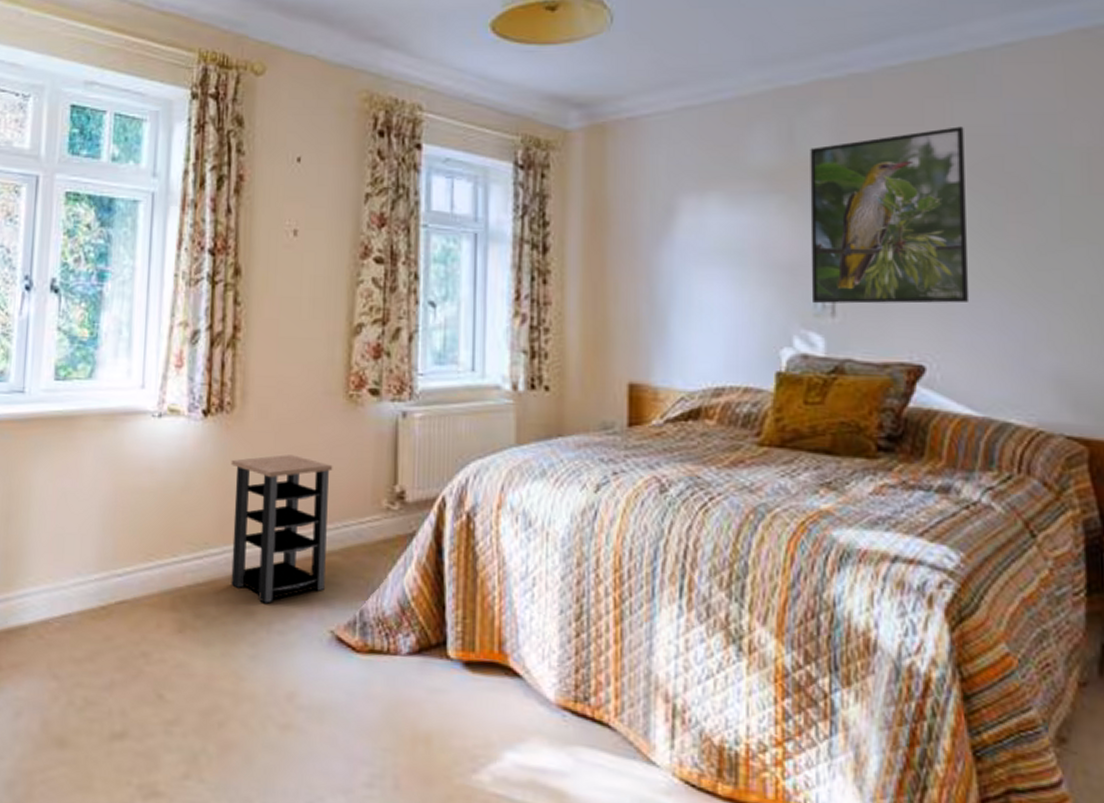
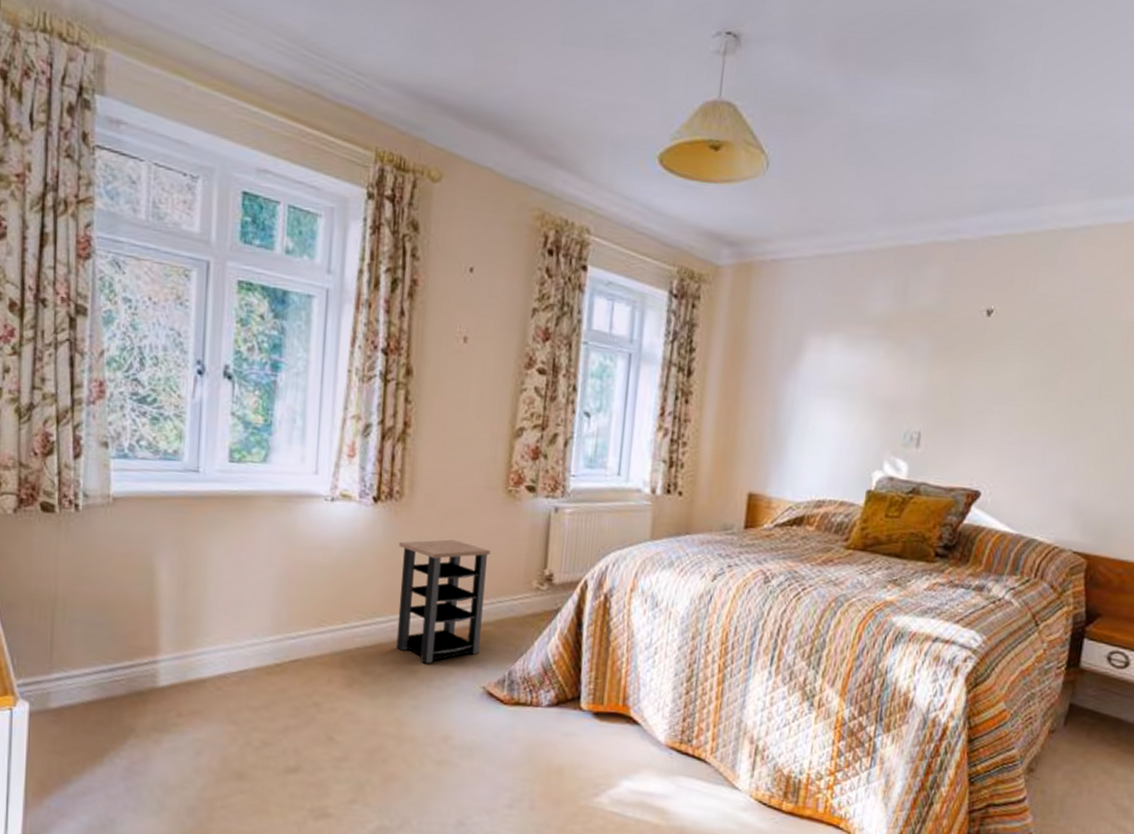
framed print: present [810,126,970,304] -> none [902,294,1042,443]

